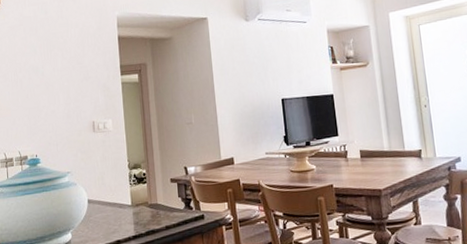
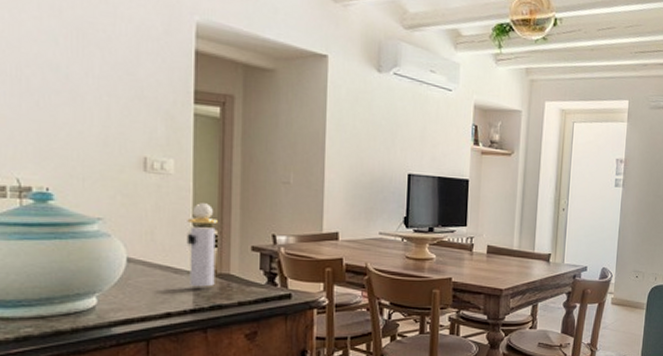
perfume bottle: none [124,149,148,217] -> present [186,203,219,287]

